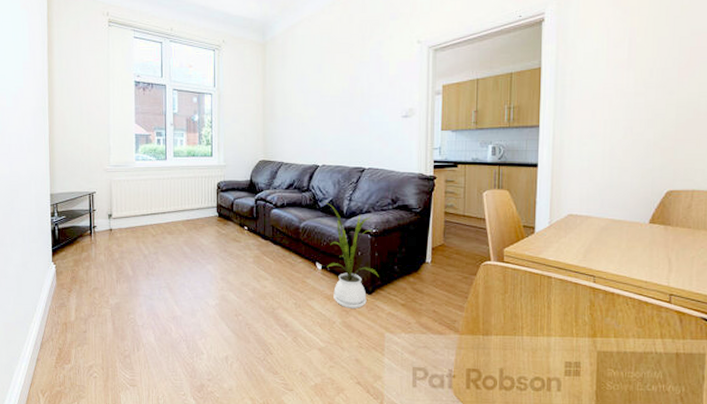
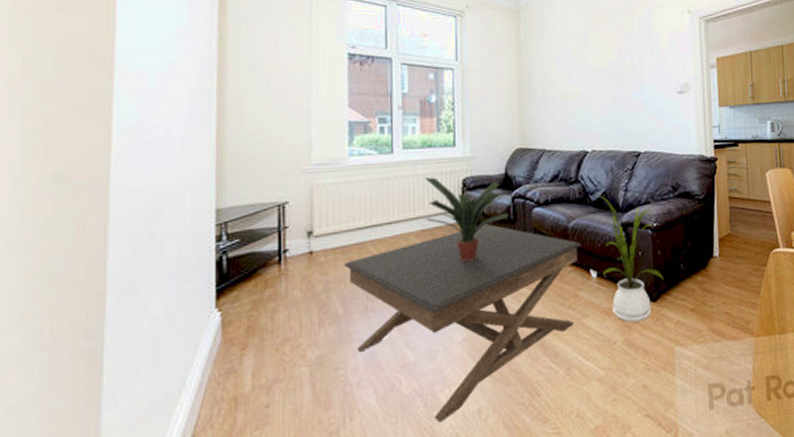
coffee table: none [132,219,310,362] -> present [343,224,581,423]
potted plant: none [189,180,252,247] -> present [424,177,509,262]

